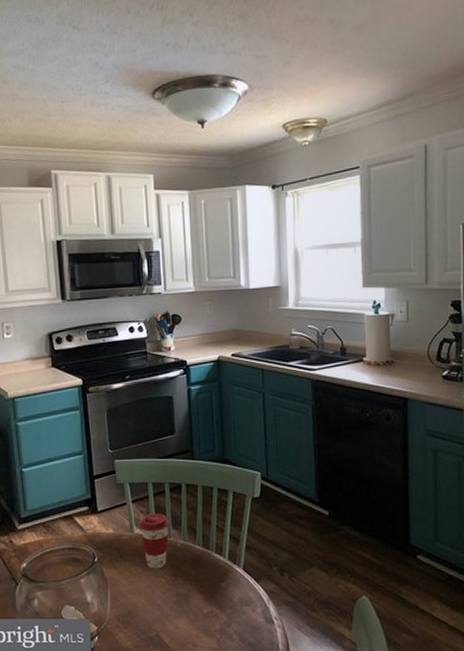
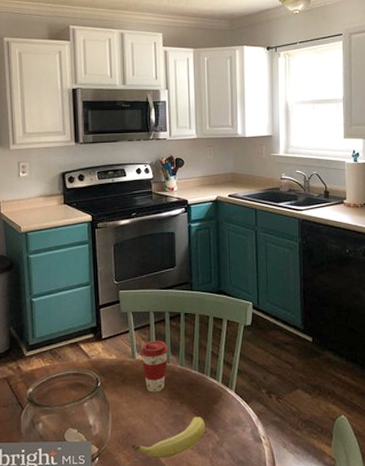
fruit: none [133,595,212,639] -> present [132,417,206,459]

